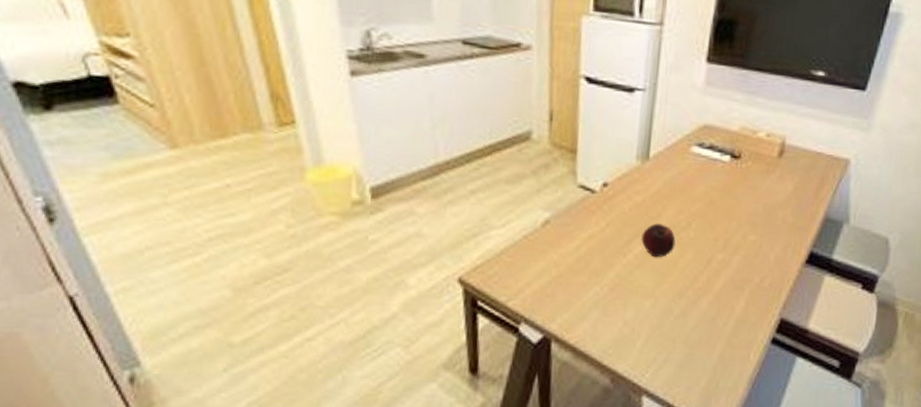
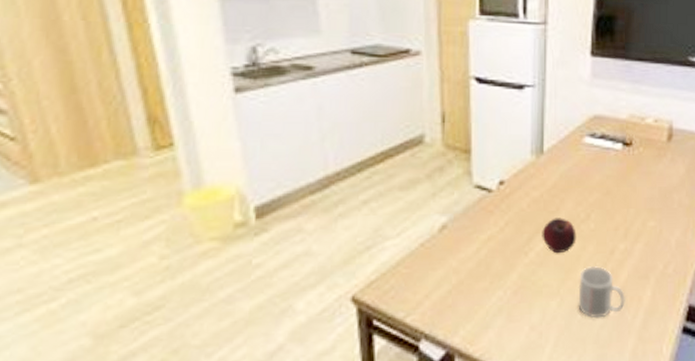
mug: none [671,272,719,322] -> present [578,265,625,319]

